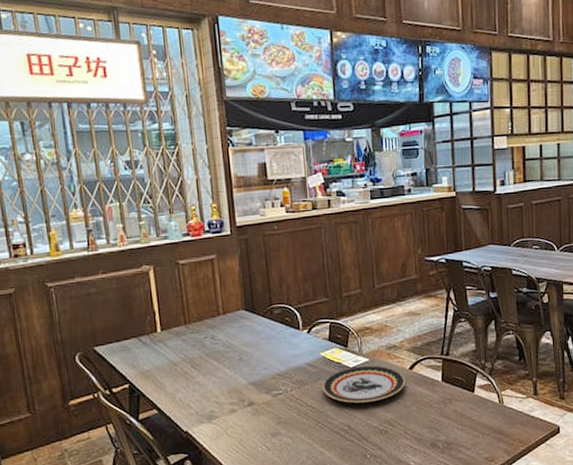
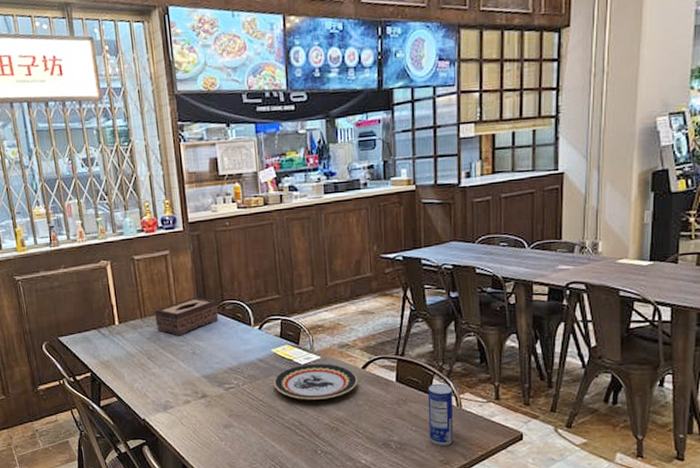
tissue box: none [199,301,267,342] -> present [154,297,219,336]
beverage can: none [472,381,497,444] -> present [428,383,454,447]

